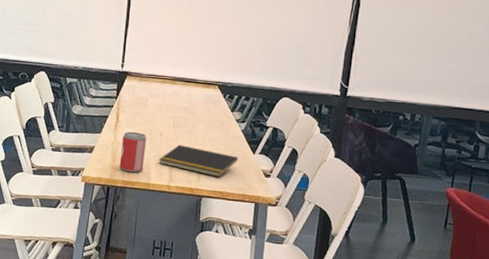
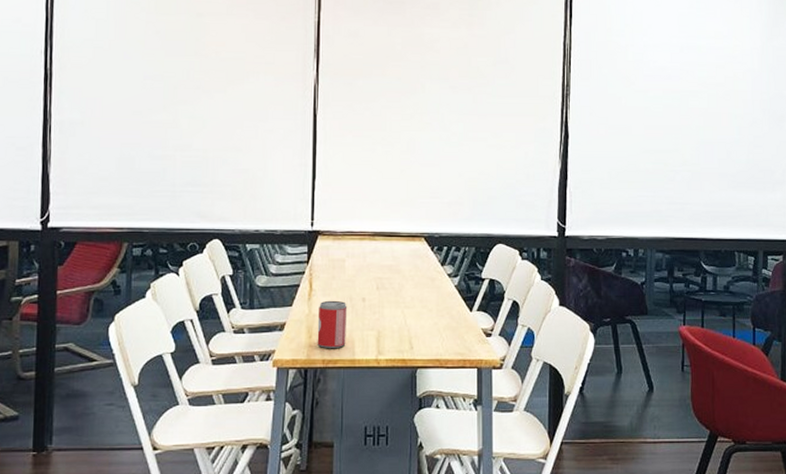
notepad: present [159,144,238,177] -> none [364,310,454,343]

